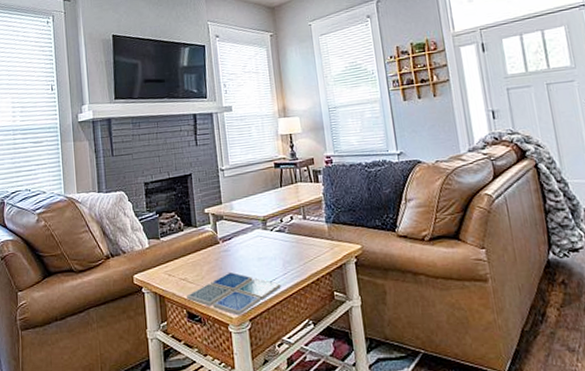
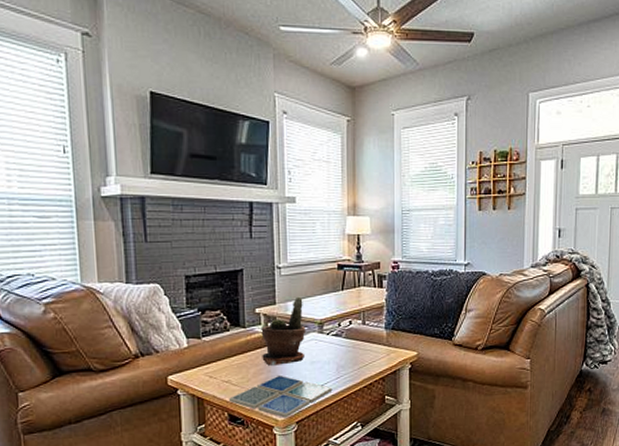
potted plant: none [211,195,252,263] -> present [261,296,306,366]

